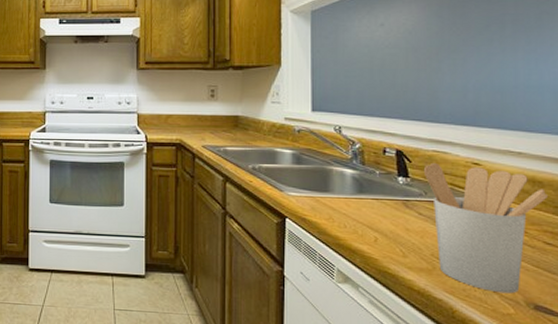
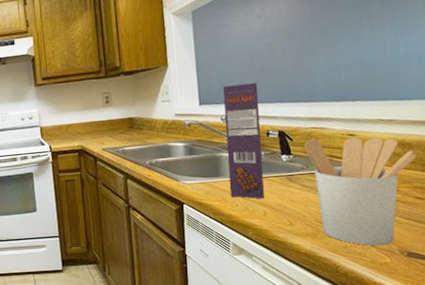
cereal box: none [338,94,377,223] -> present [223,82,264,199]

